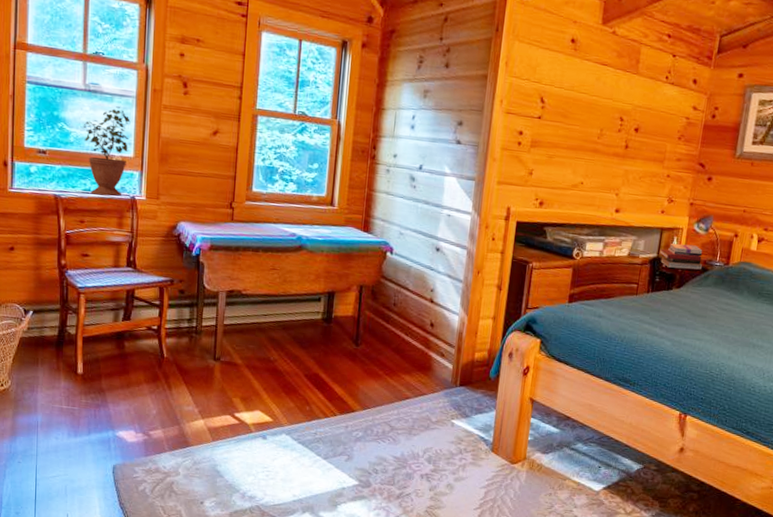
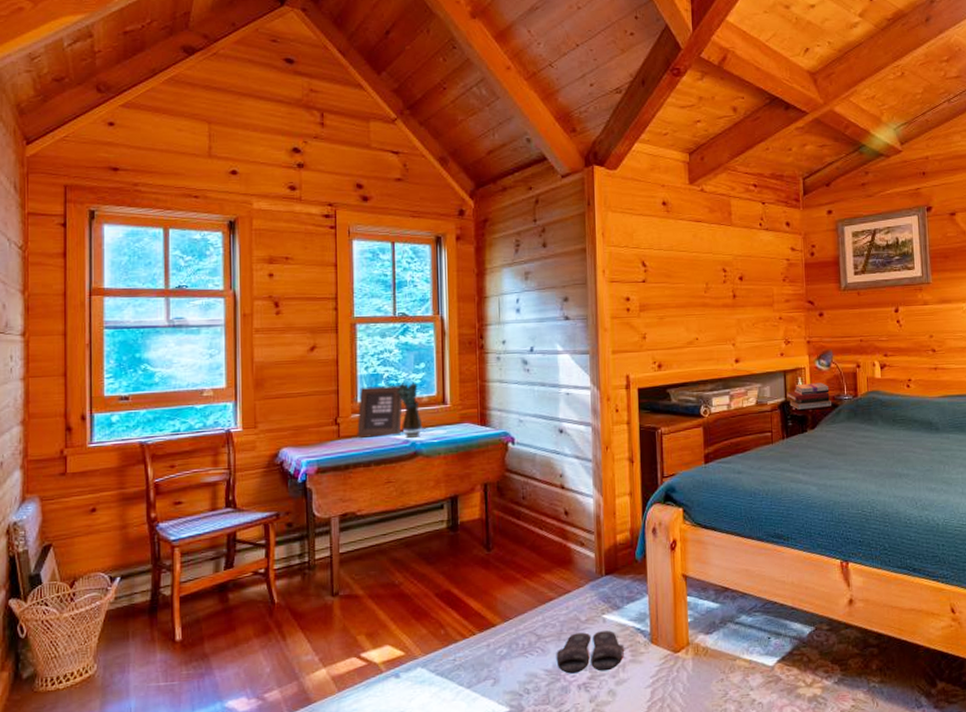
potted plant: present [83,106,131,197] -> none [168,338,220,435]
picture frame: none [249,177,294,228] -> present [357,385,403,438]
vase: none [289,178,310,233] -> present [397,381,423,438]
slippers: none [405,430,467,468] -> present [556,630,624,674]

